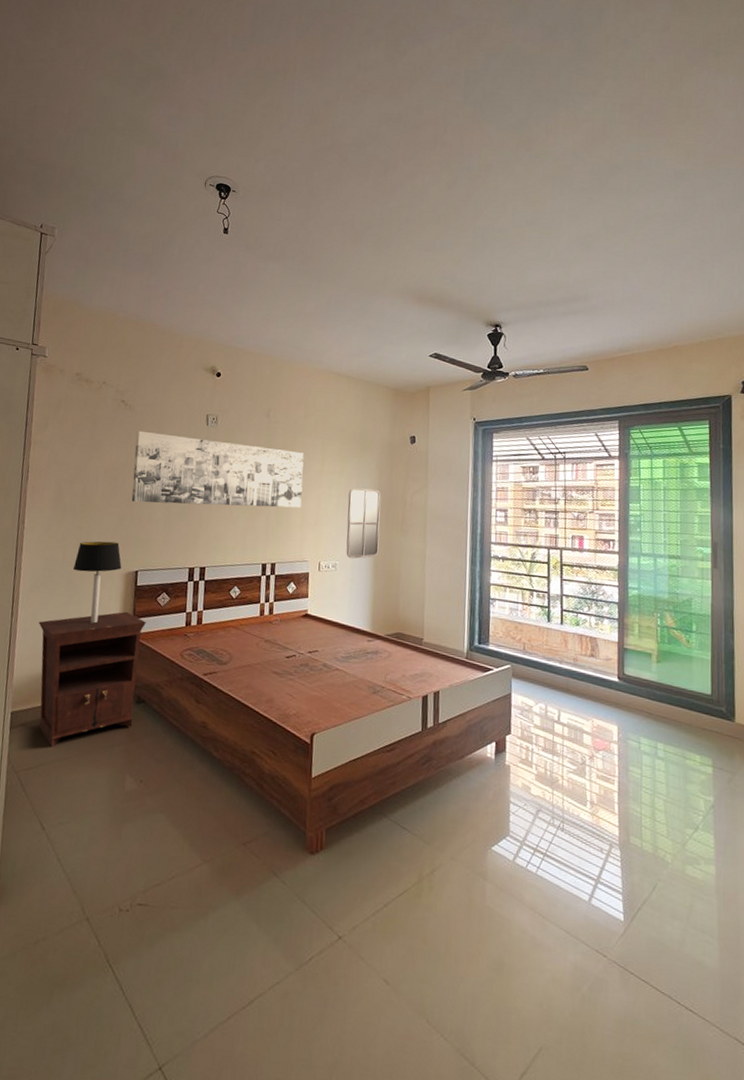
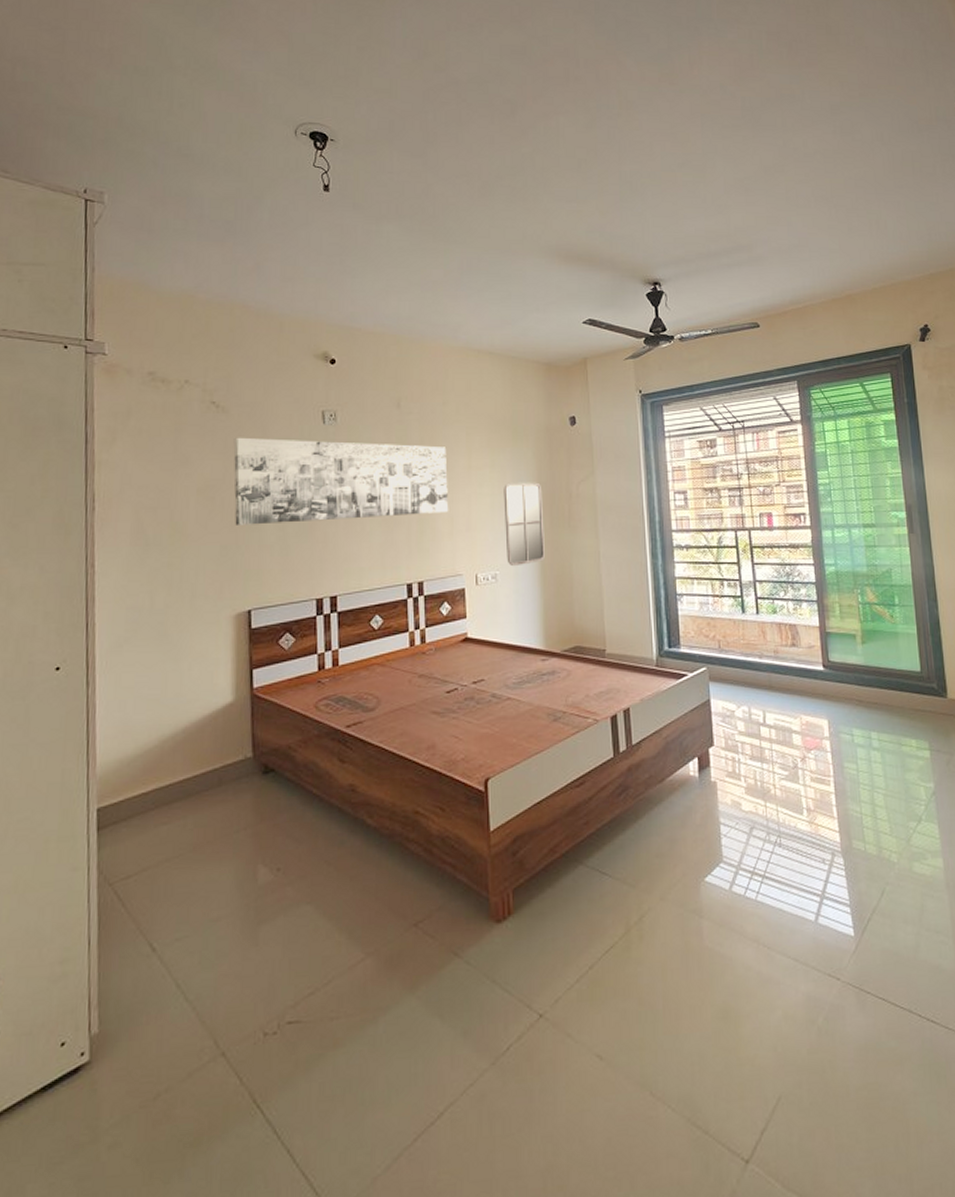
nightstand: present [38,611,146,748] -> none [124,662,267,846]
table lamp: present [72,541,122,624] -> none [164,578,230,682]

